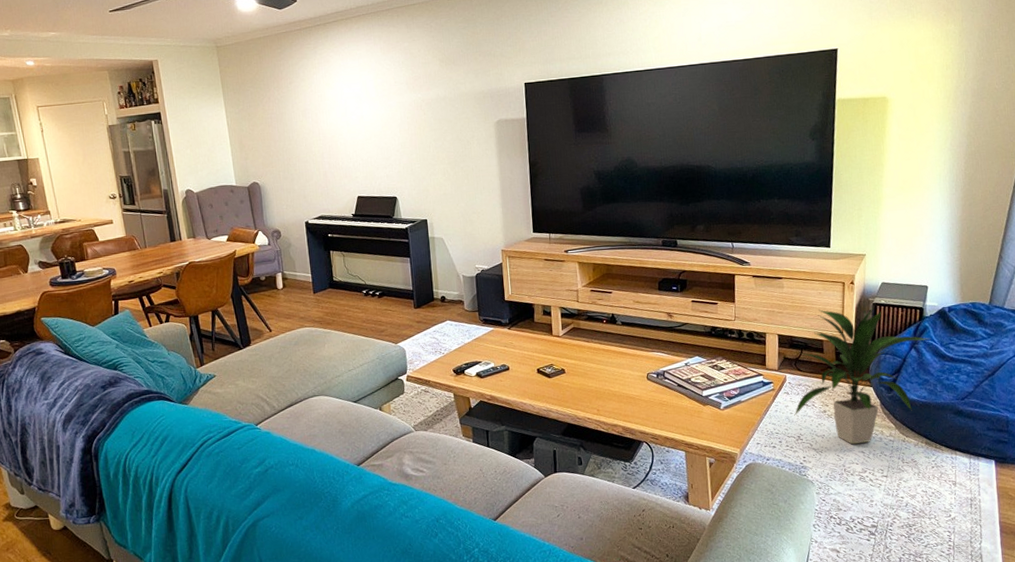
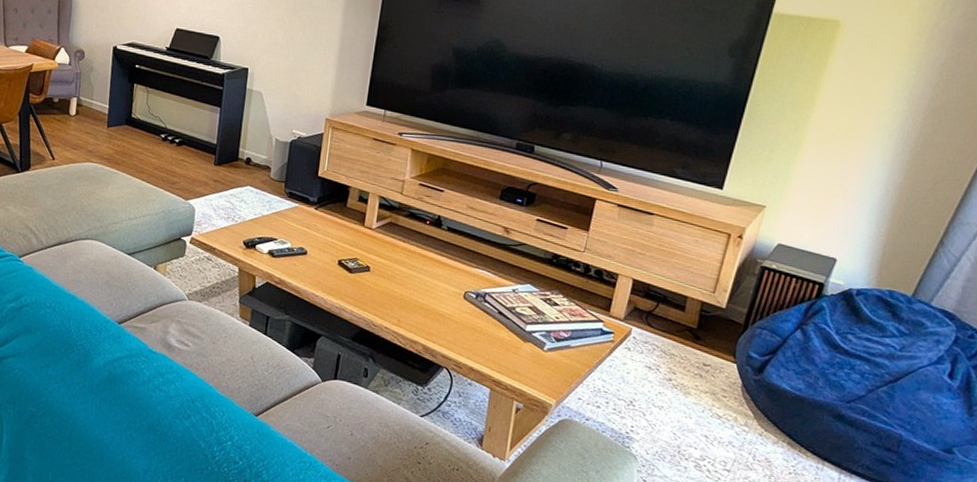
indoor plant: present [794,307,930,445] -> none [631,260,824,427]

